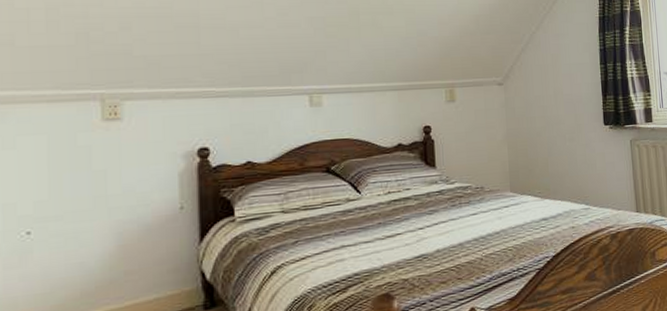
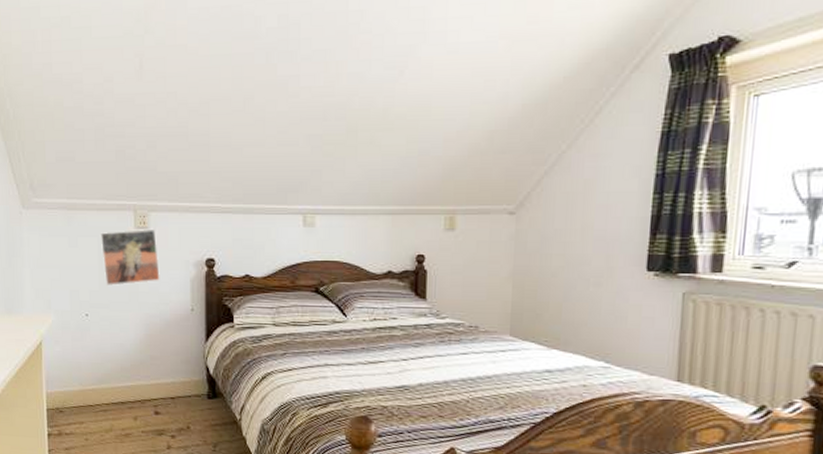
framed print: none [51,119,138,192] -> present [100,228,160,286]

